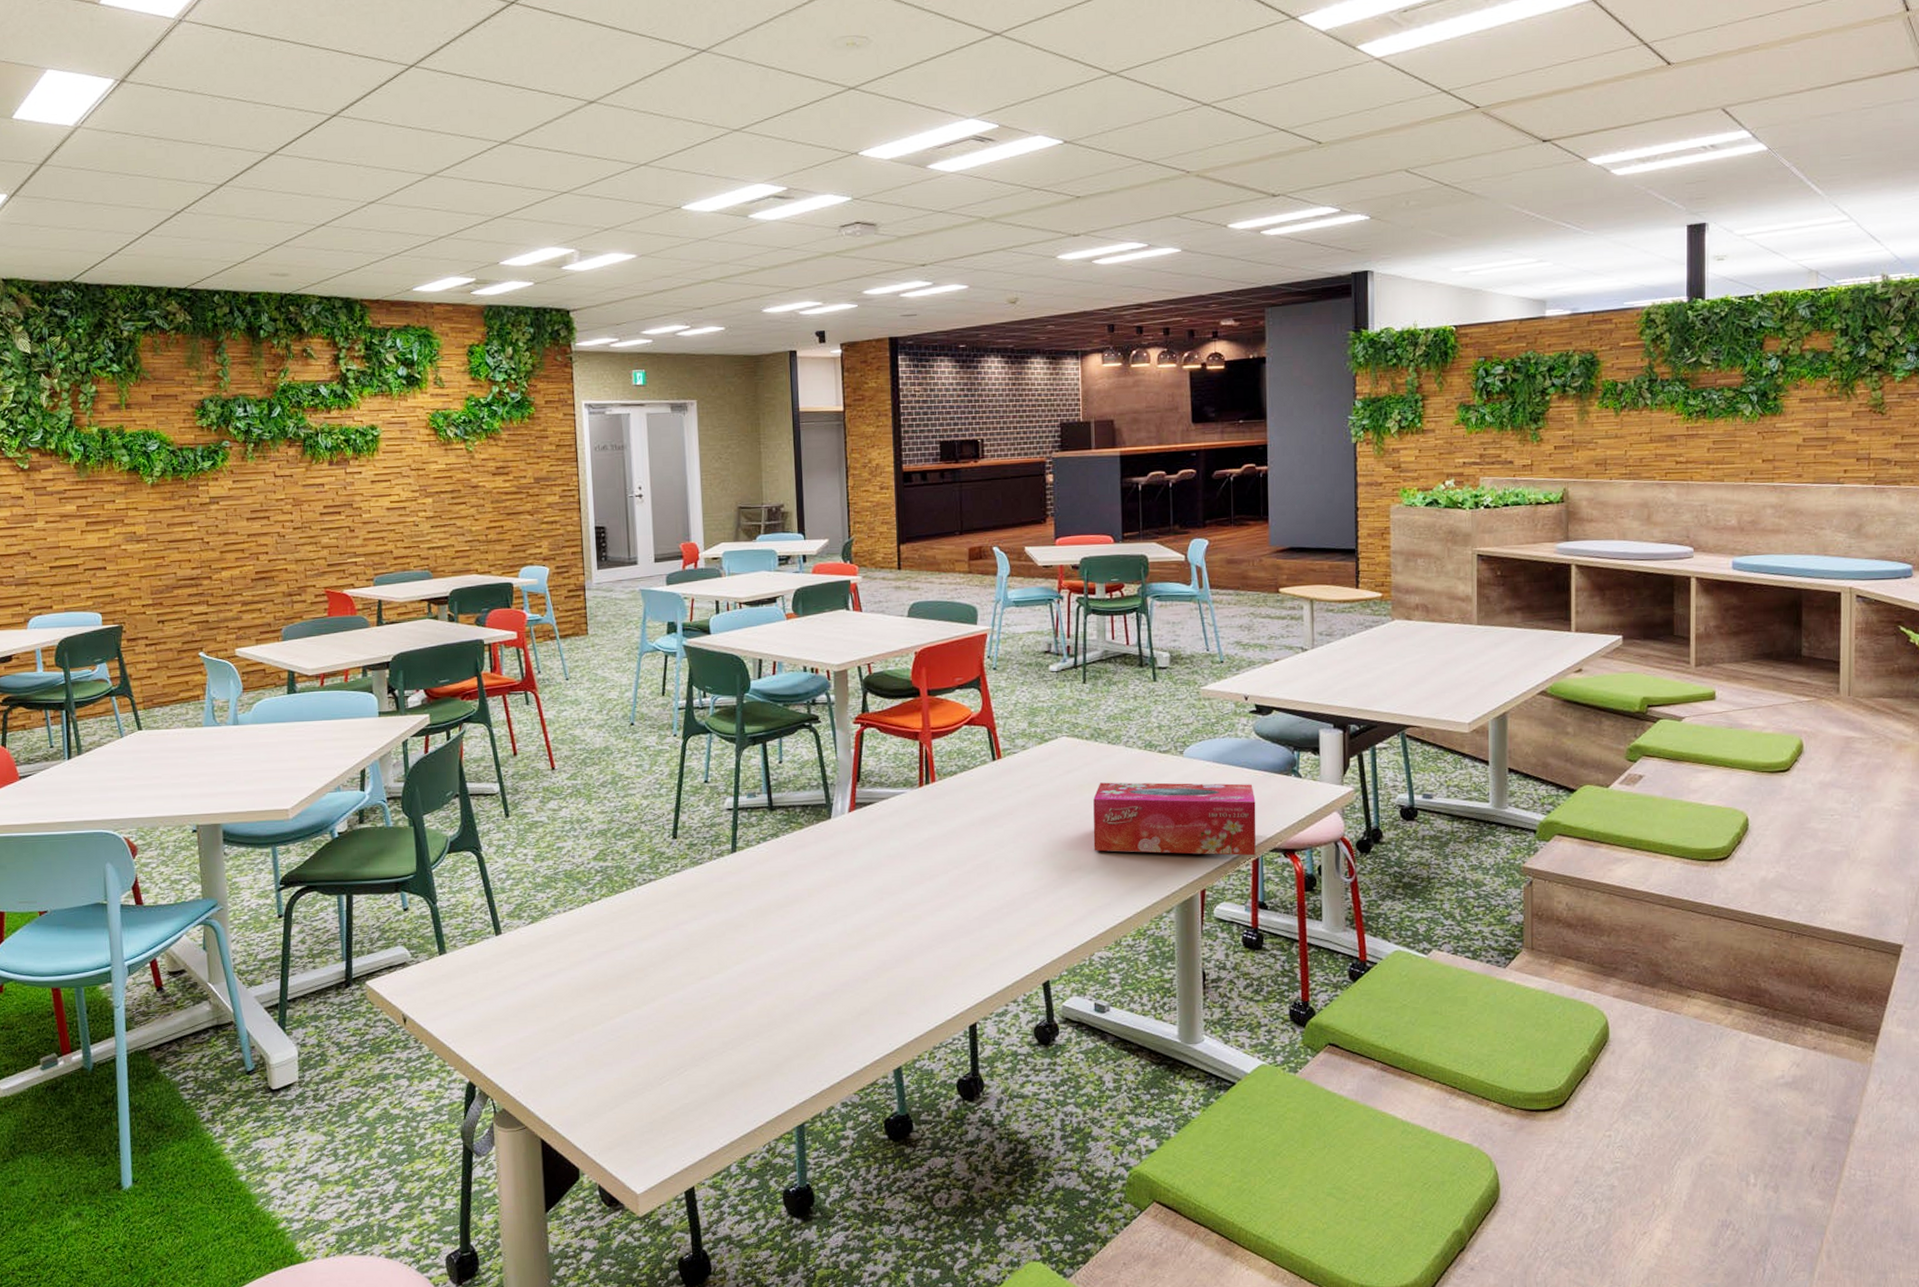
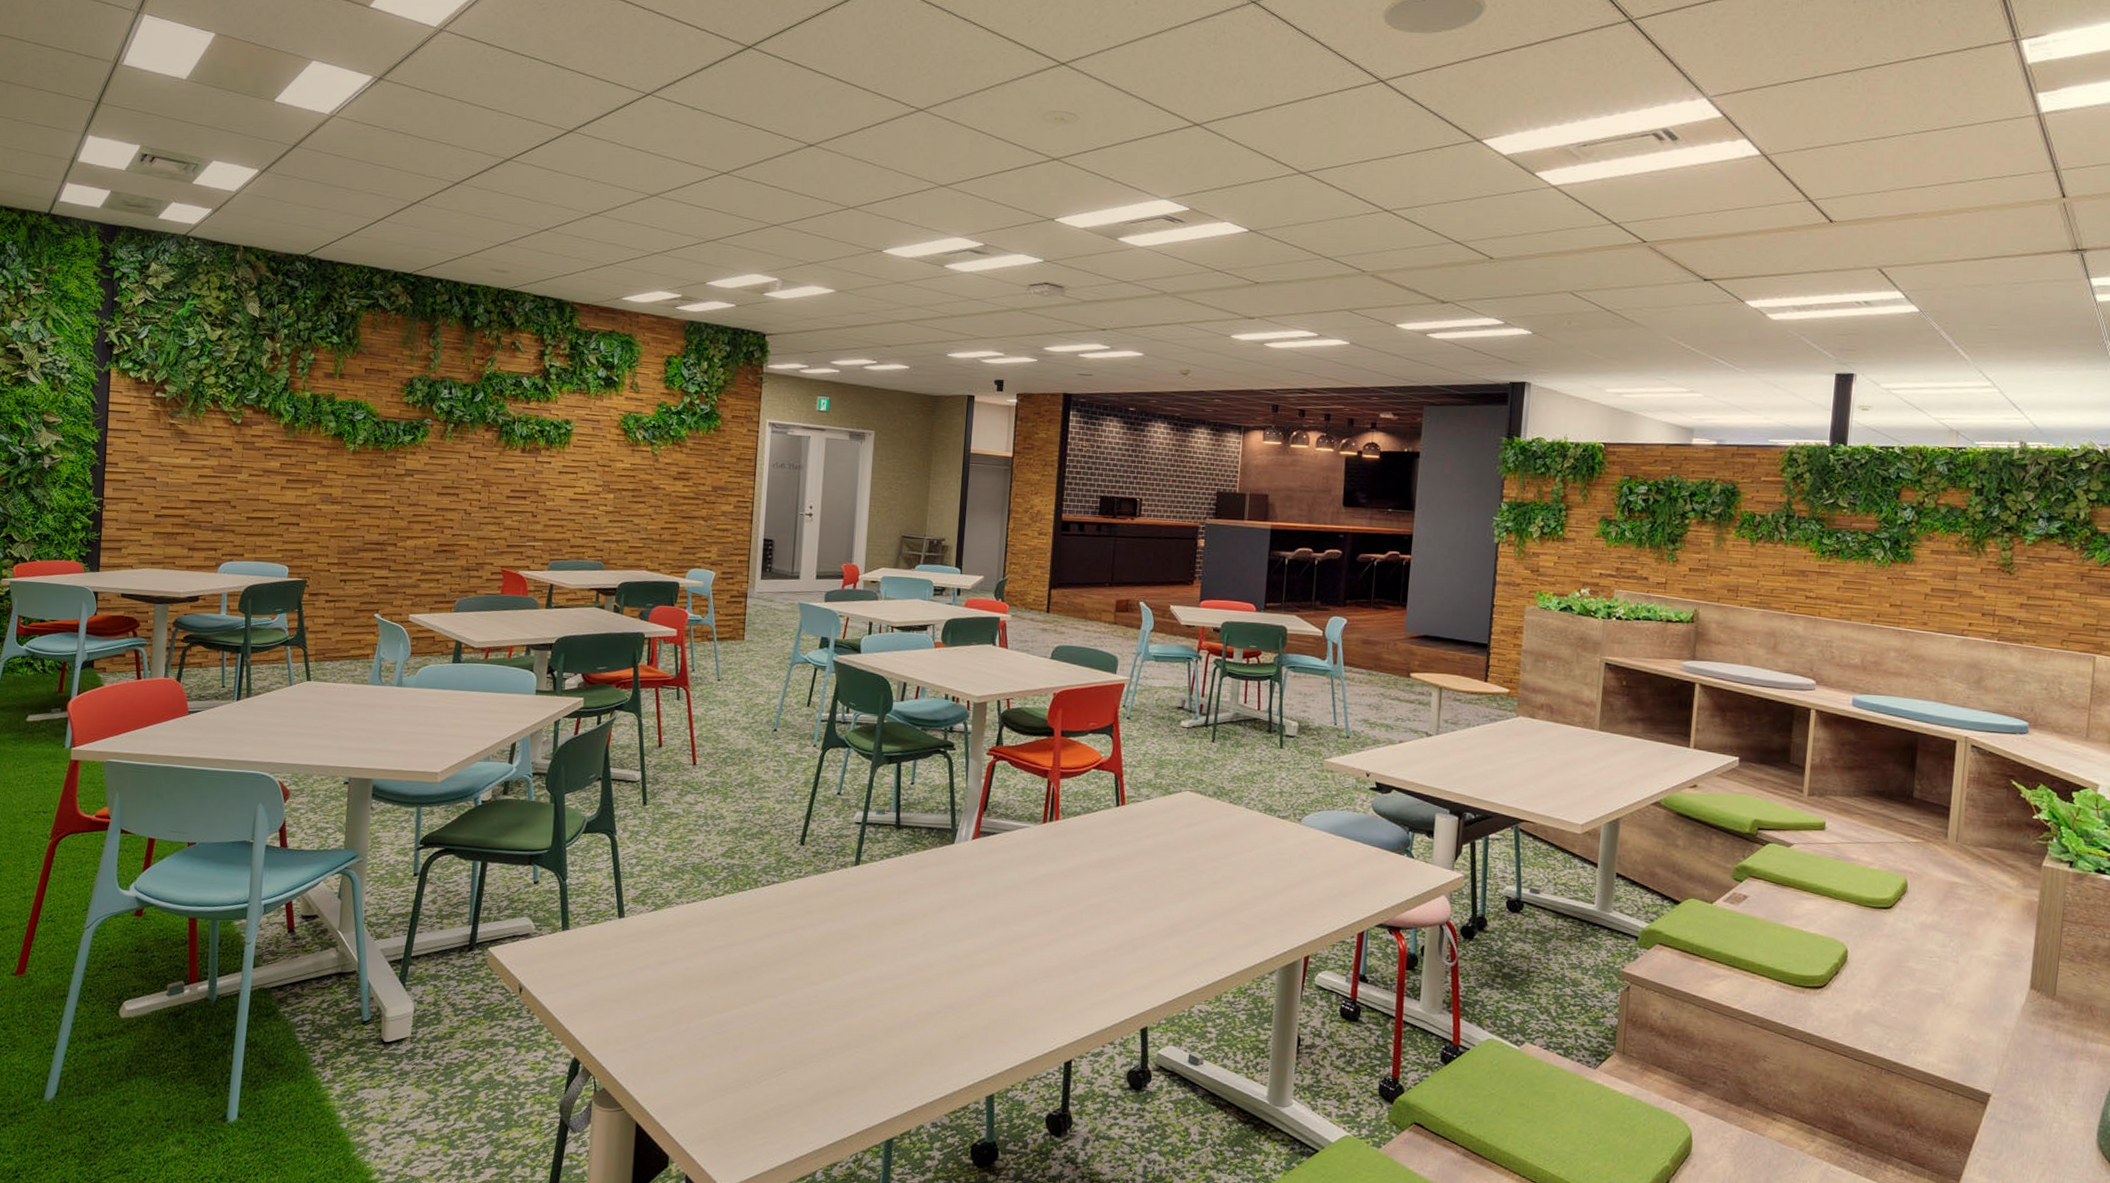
tissue box: present [1093,782,1256,856] -> none [1204,840,1367,929]

